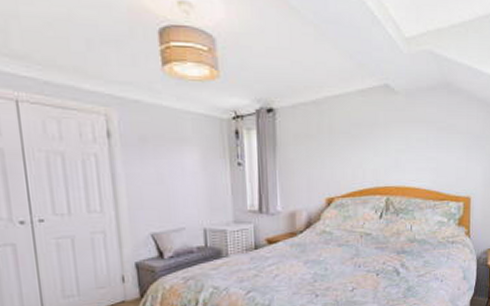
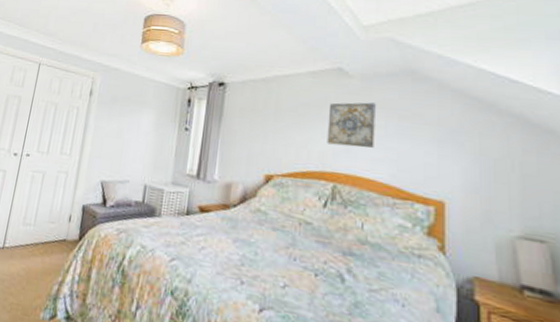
wall art: none [378,117,420,161] -> present [327,102,377,148]

